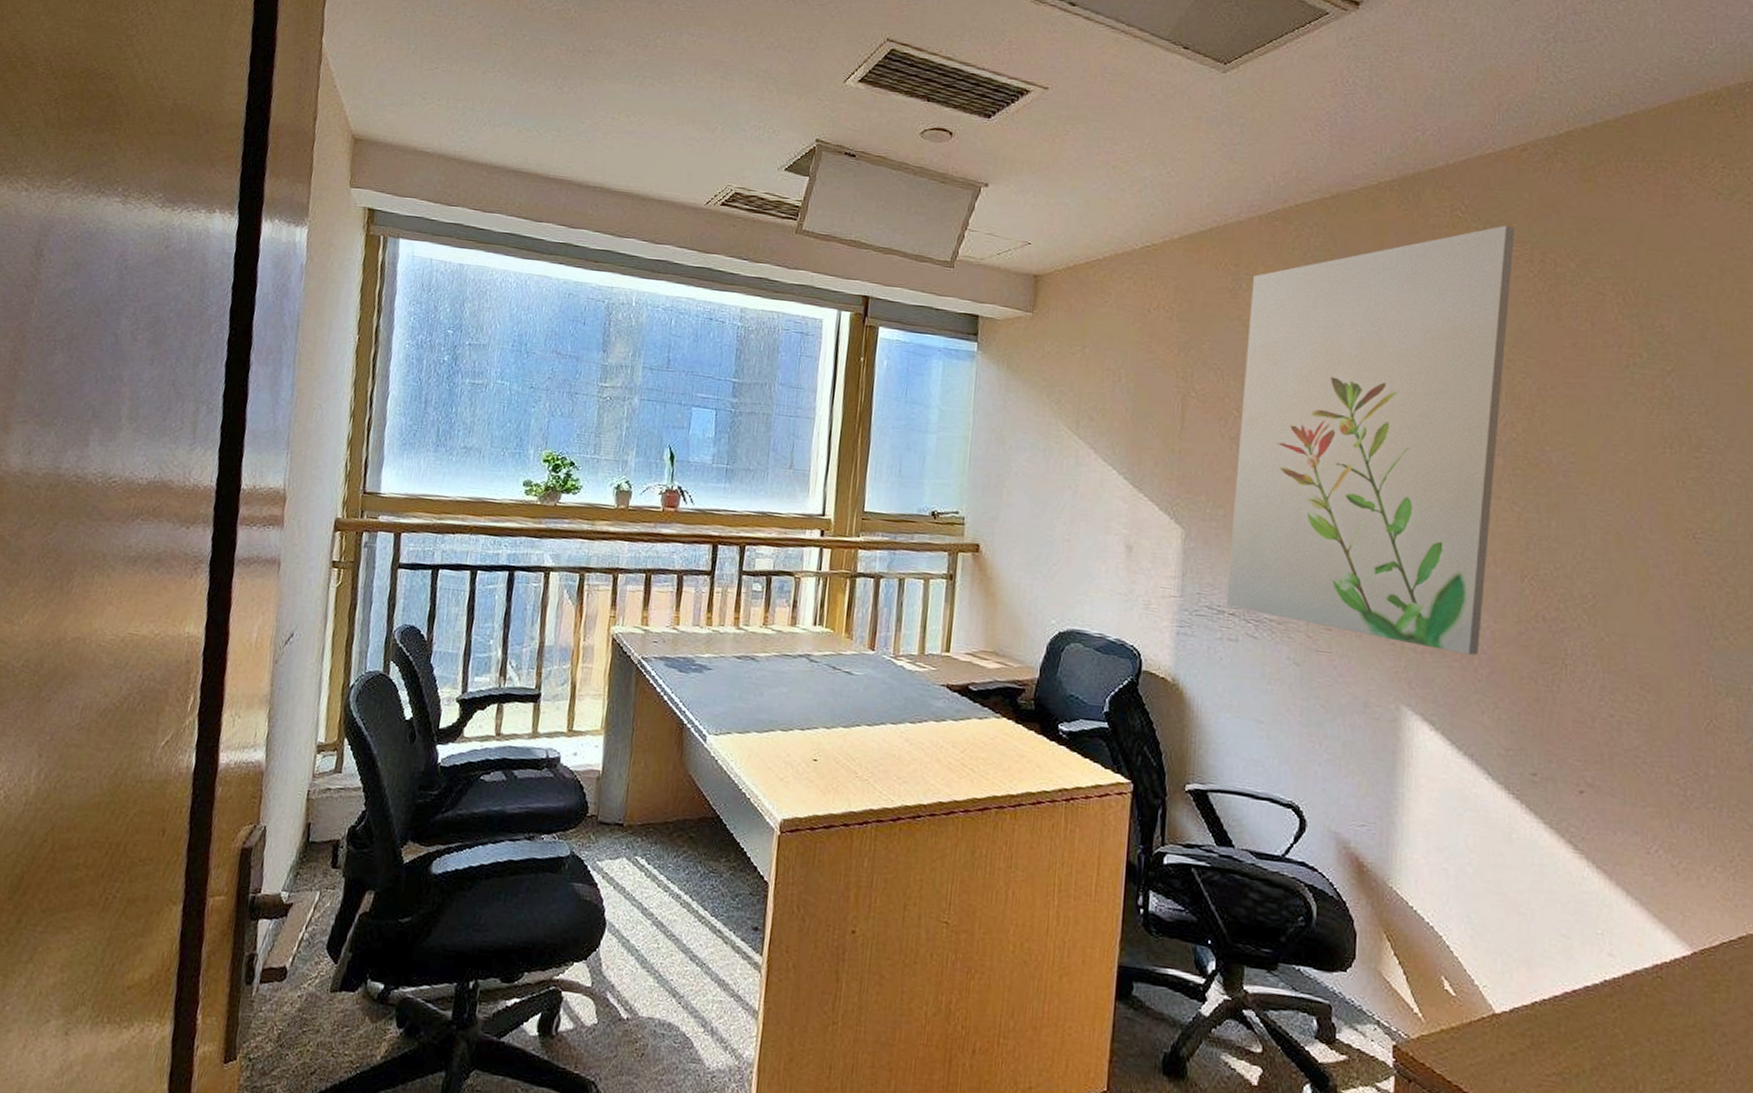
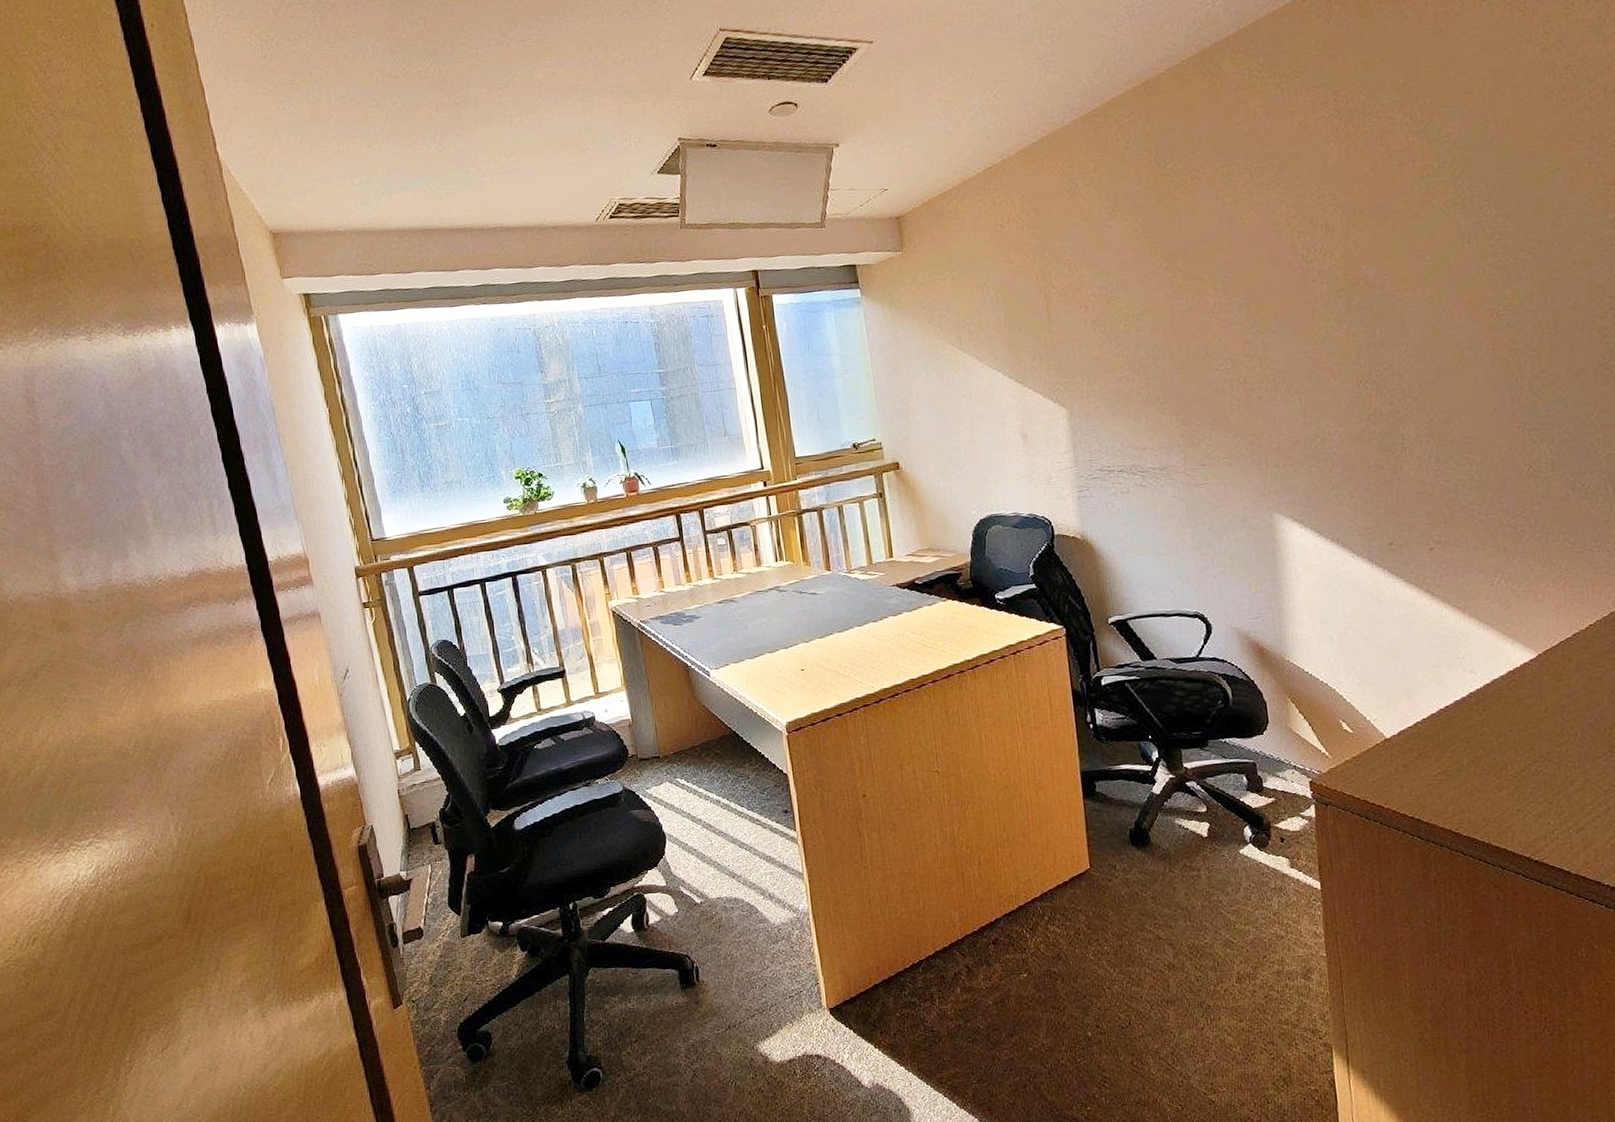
wall art: present [1225,225,1515,655] -> none [1086,74,1331,466]

